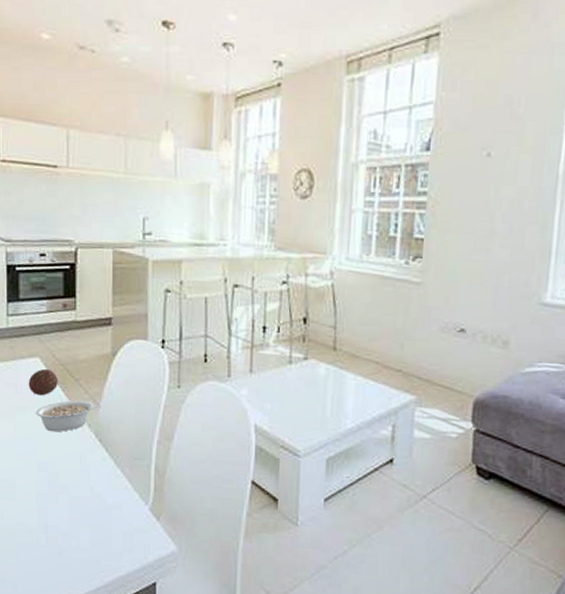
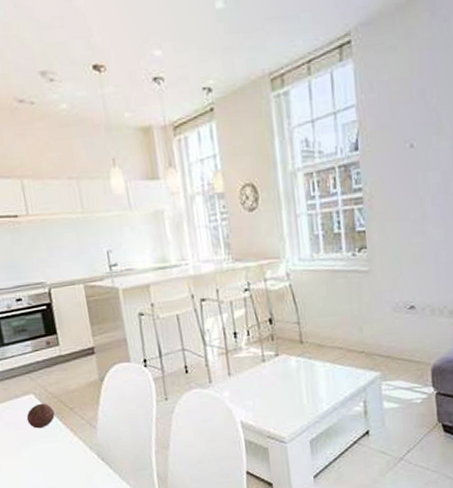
legume: present [35,400,100,432] -> none [38,426,97,459]

